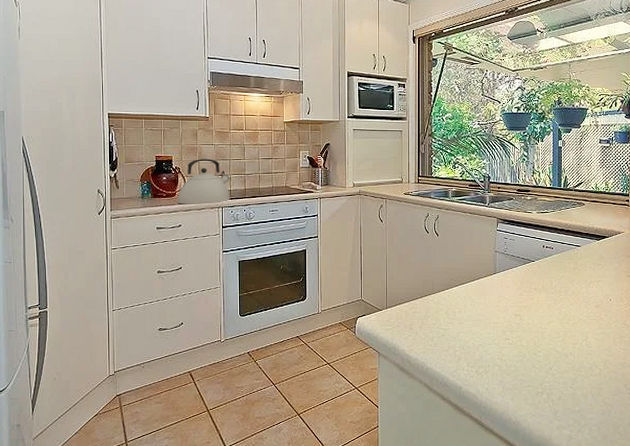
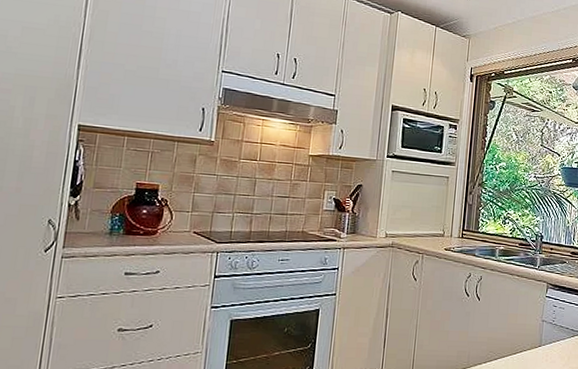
kettle: present [176,158,230,204] -> none [157,190,233,247]

